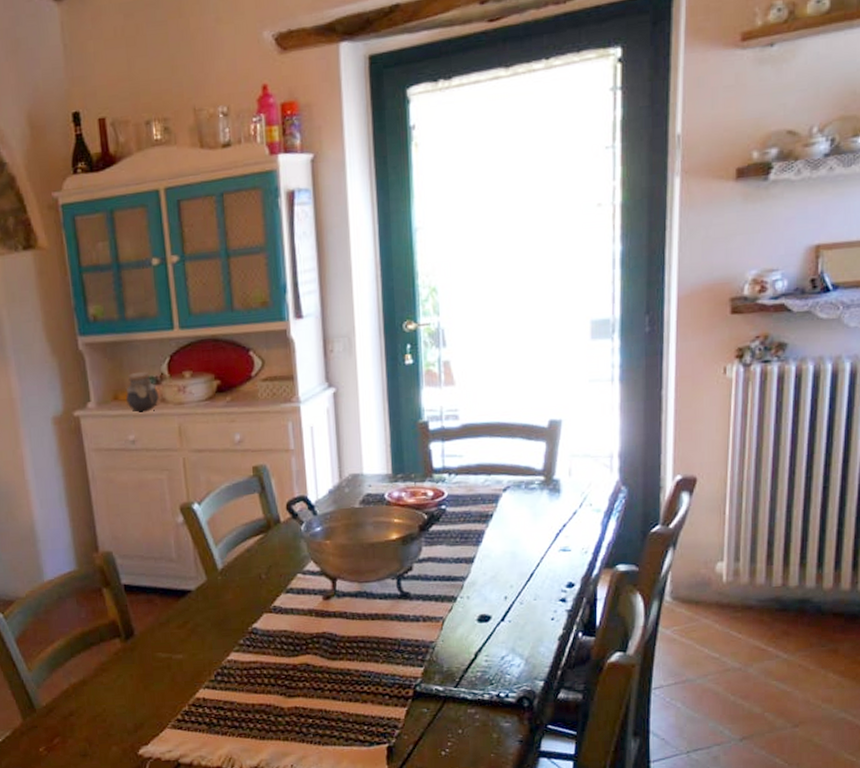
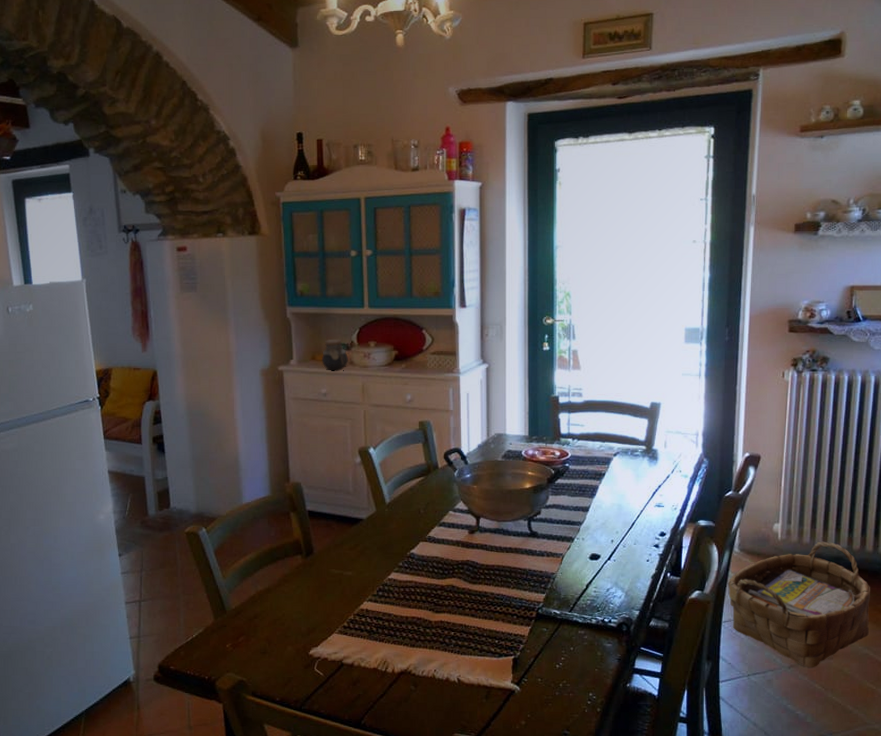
woven basket: none [658,580,849,740] -> present [728,541,871,668]

